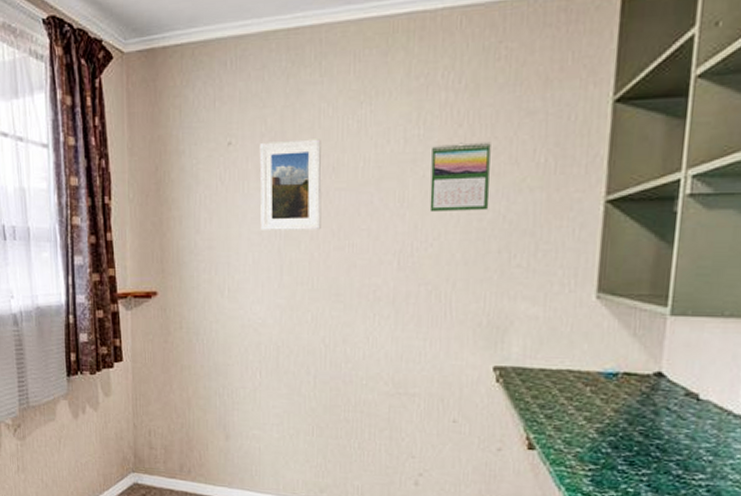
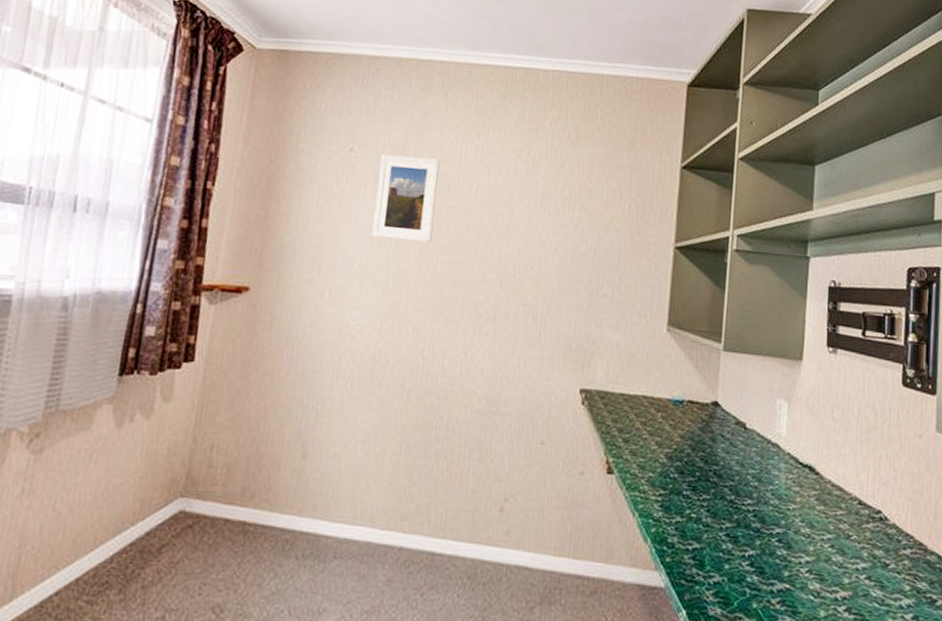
calendar: present [429,142,491,213] -> none [532,180,587,243]

